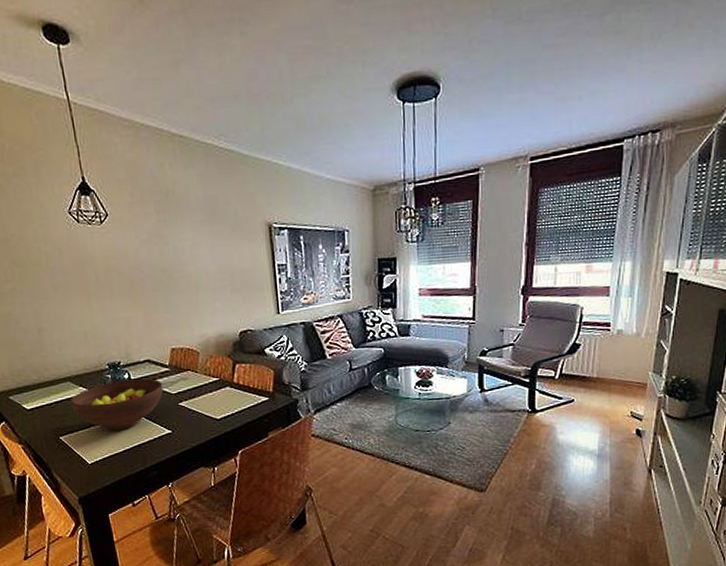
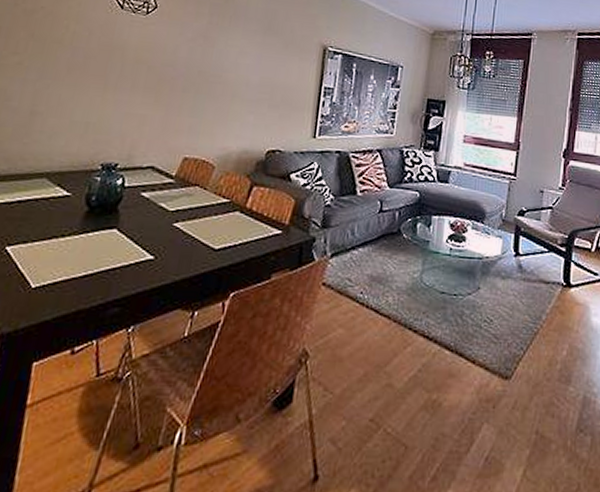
fruit bowl: present [70,378,163,430] -> none [36,185,161,247]

